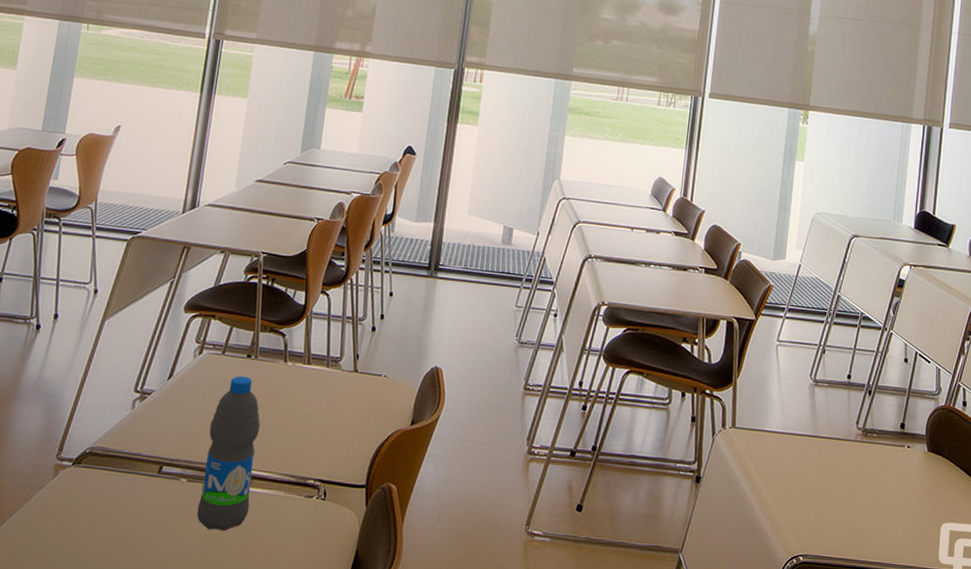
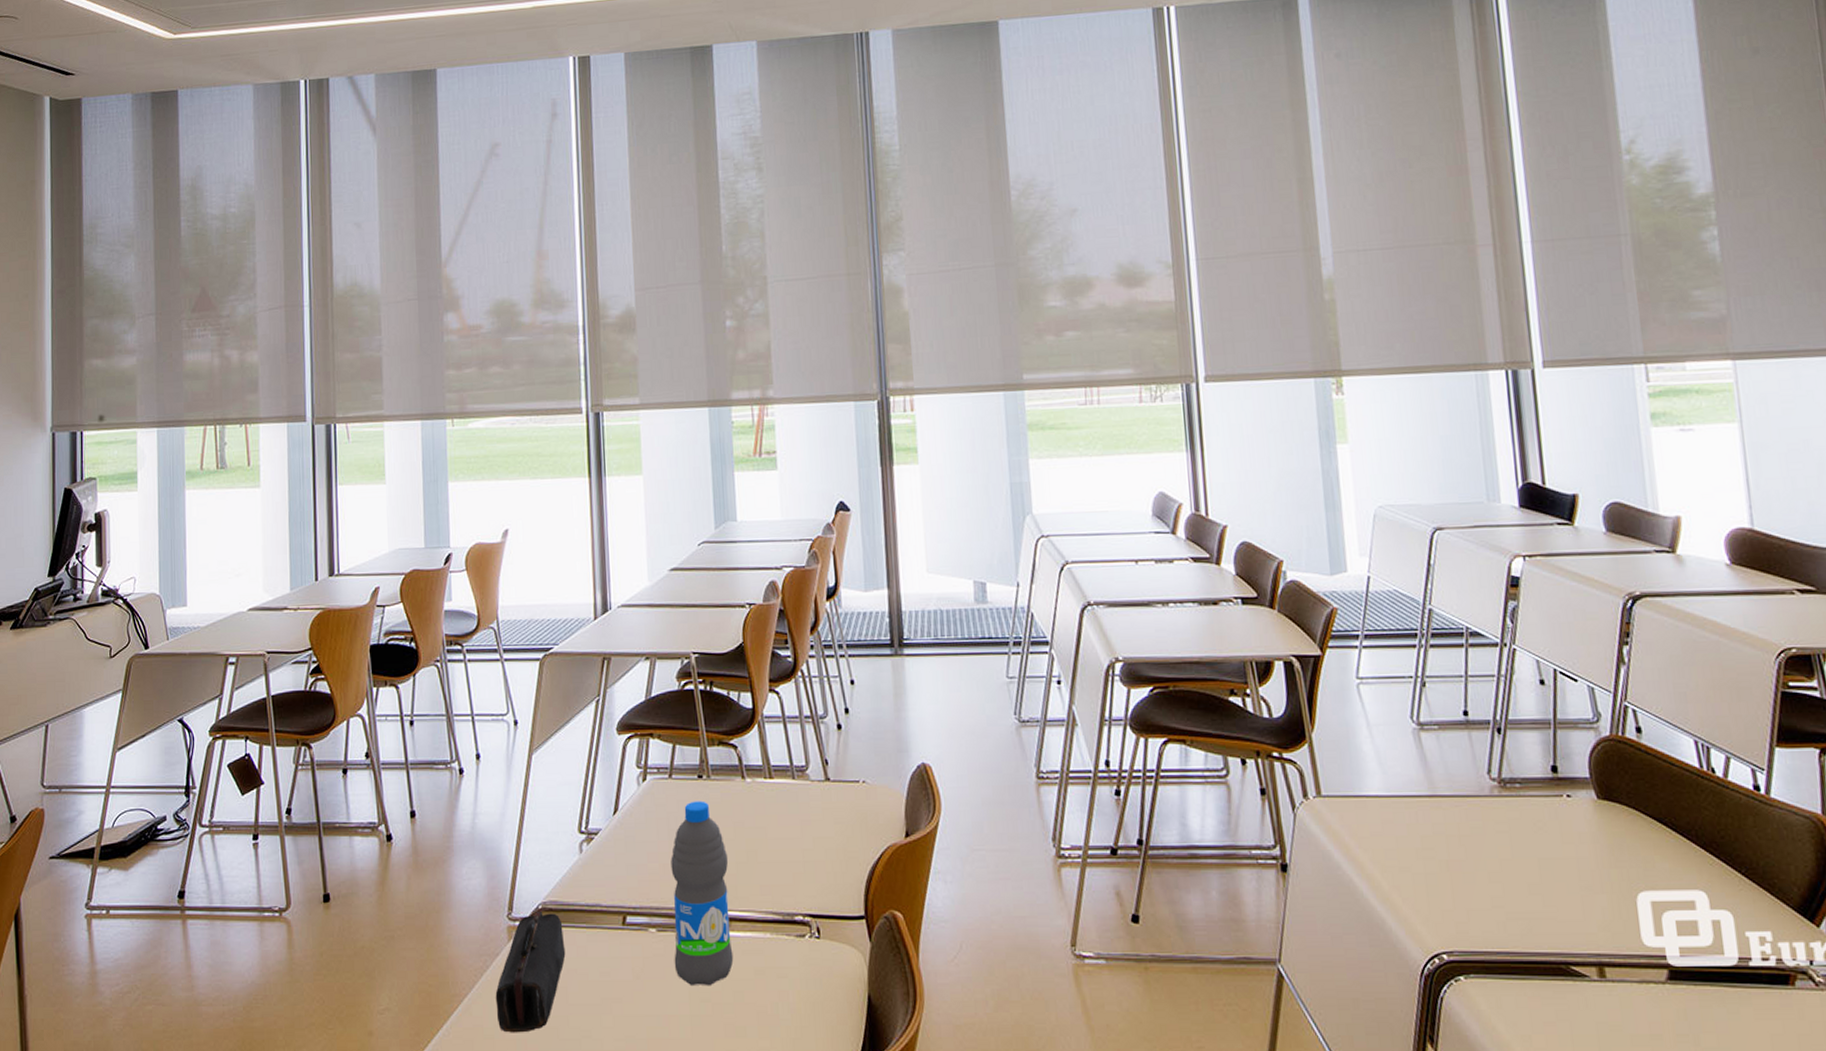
pencil case: none [30,453,105,557] -> present [495,910,566,1033]

